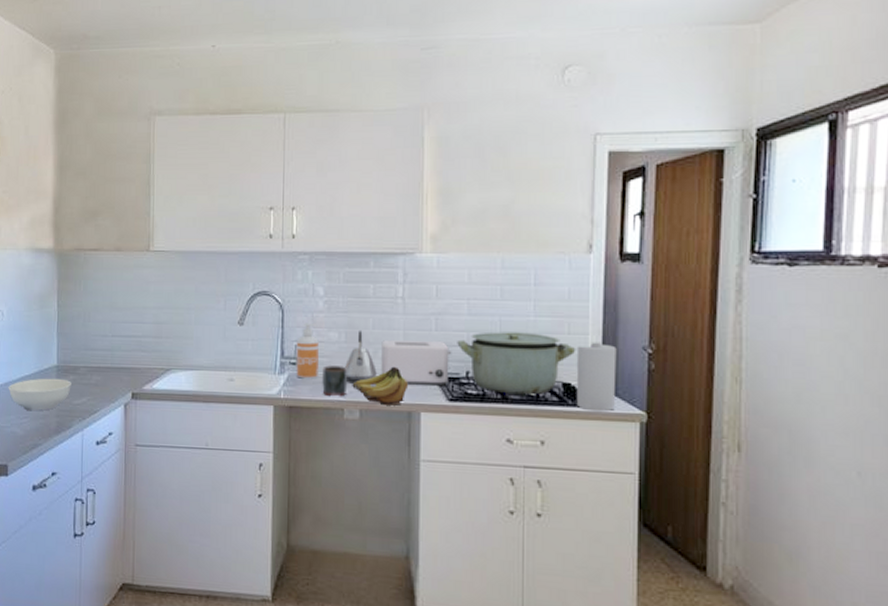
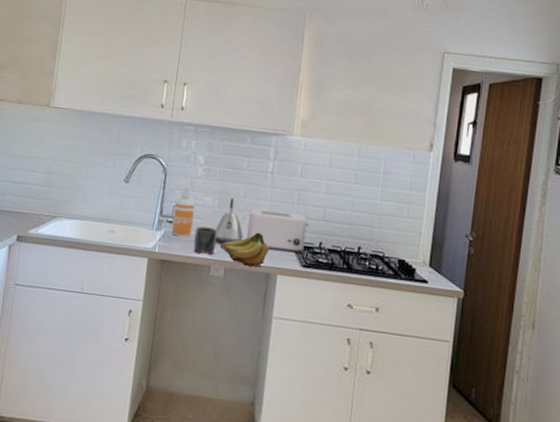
cooking pot: present [457,332,576,395] -> none [314,209,412,268]
paper towel holder: present [576,342,617,412] -> none [408,226,445,287]

